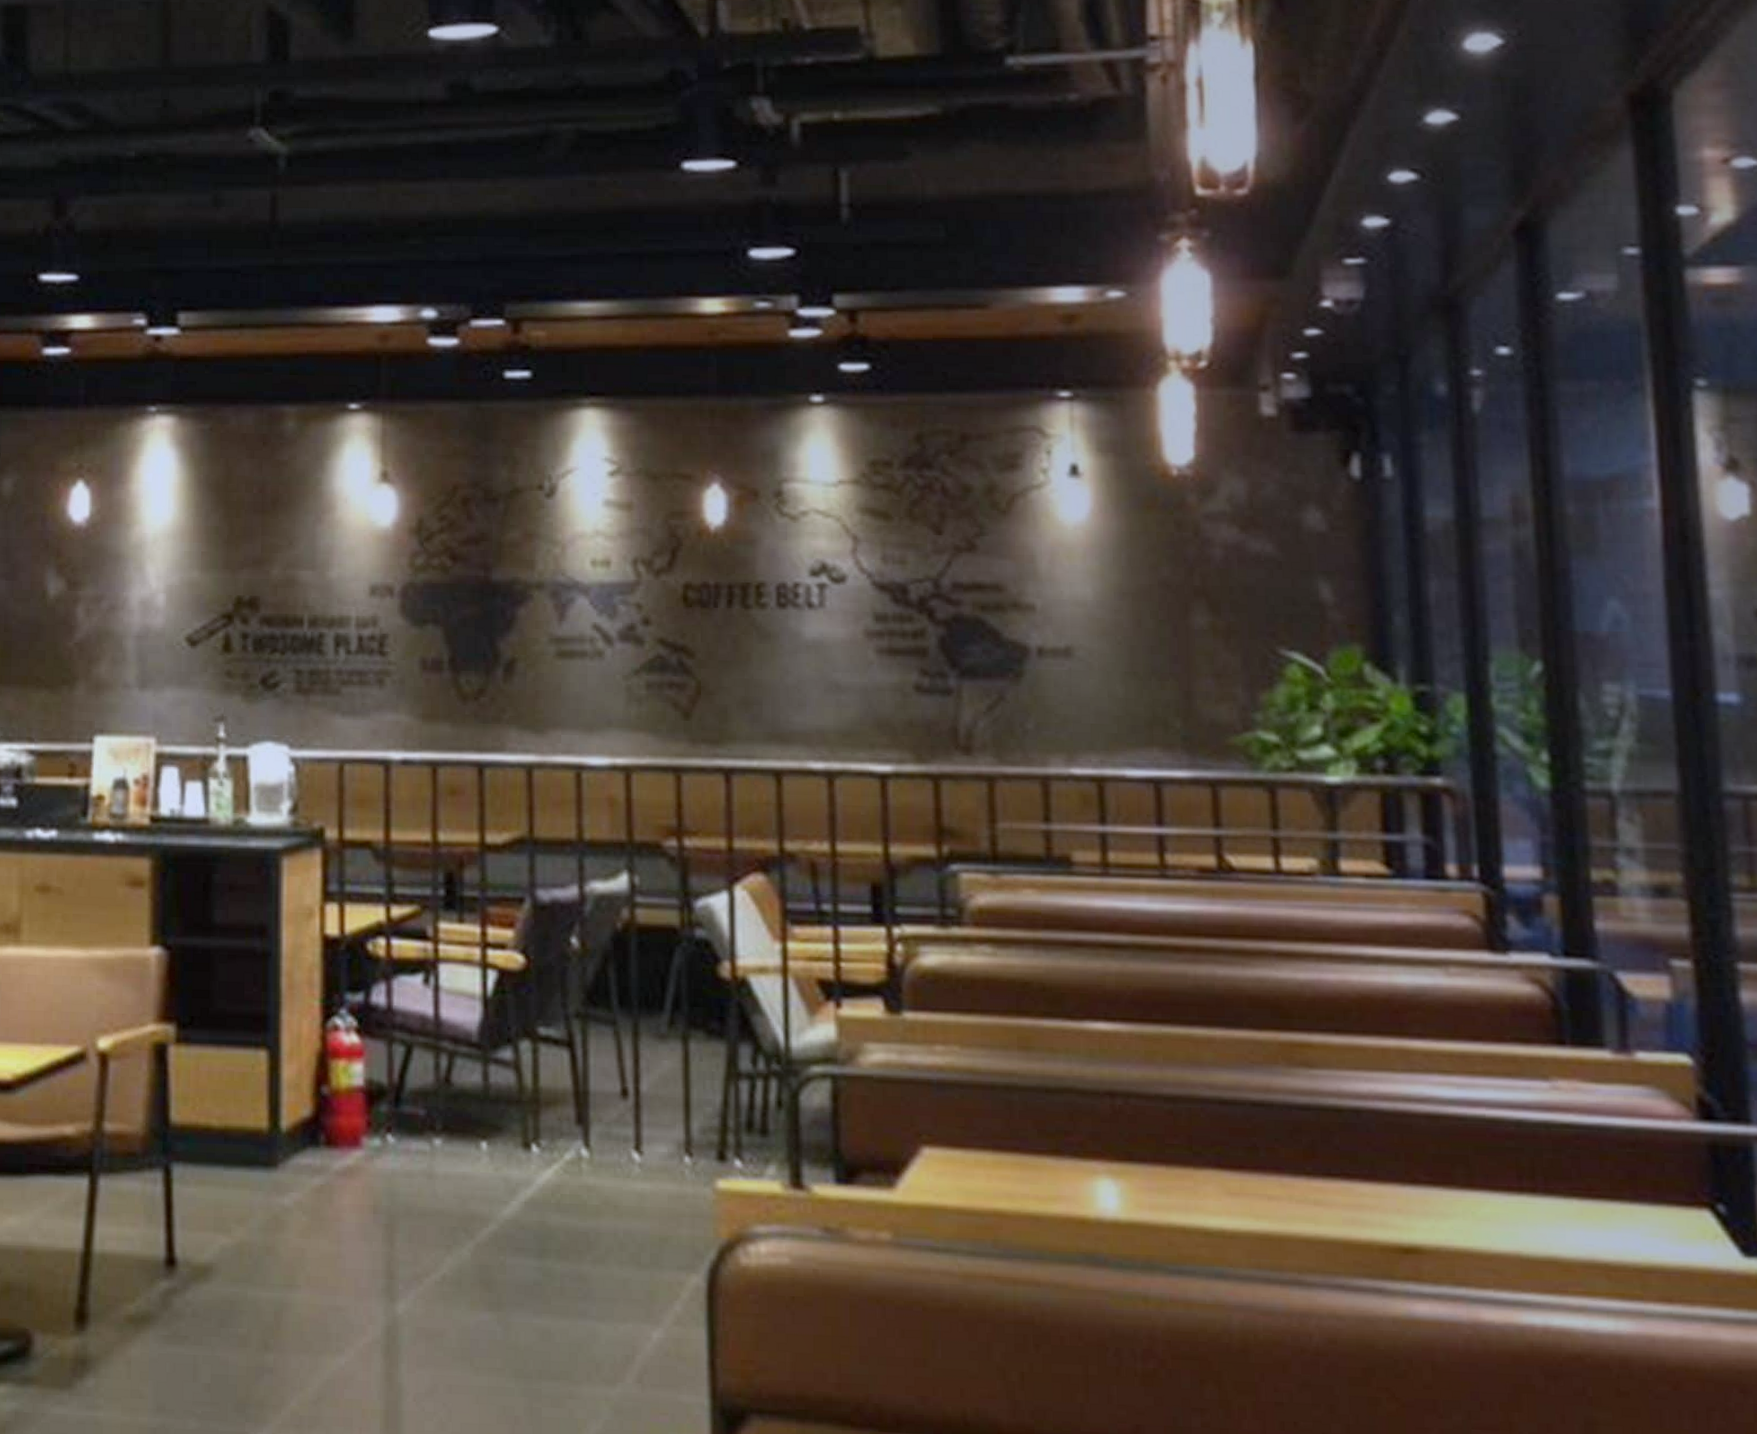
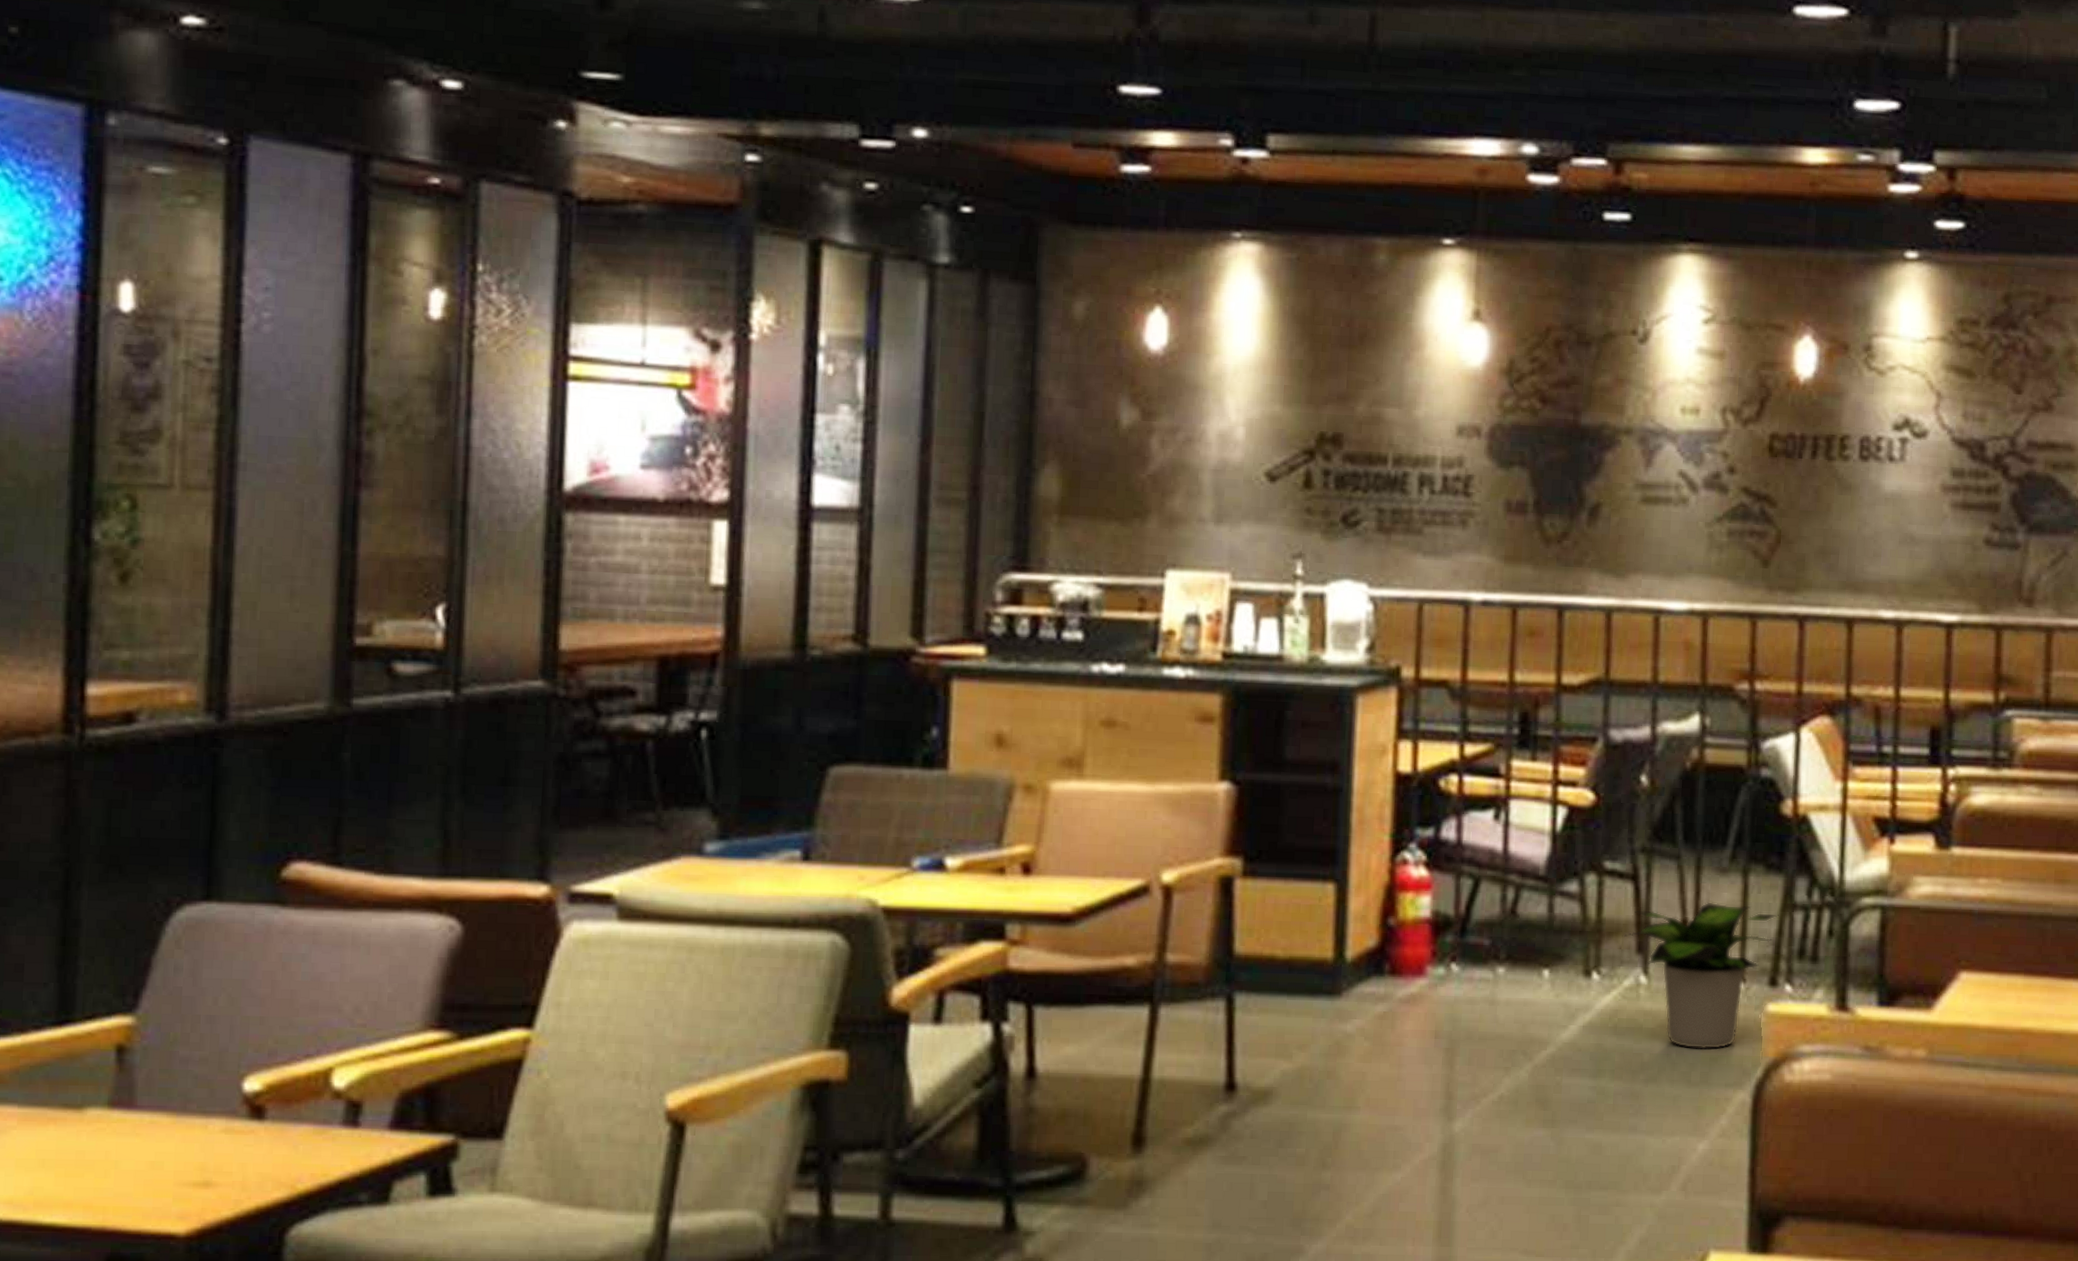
potted plant: none [560,1070,723,1229] -> present [1622,902,1779,1050]

